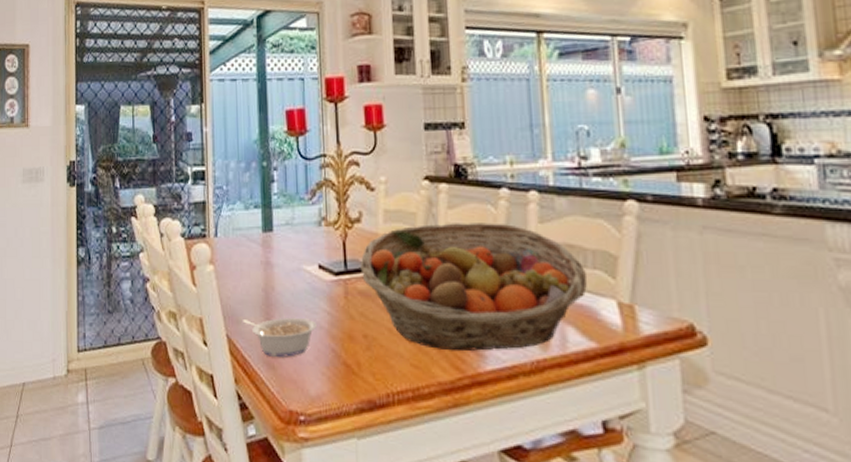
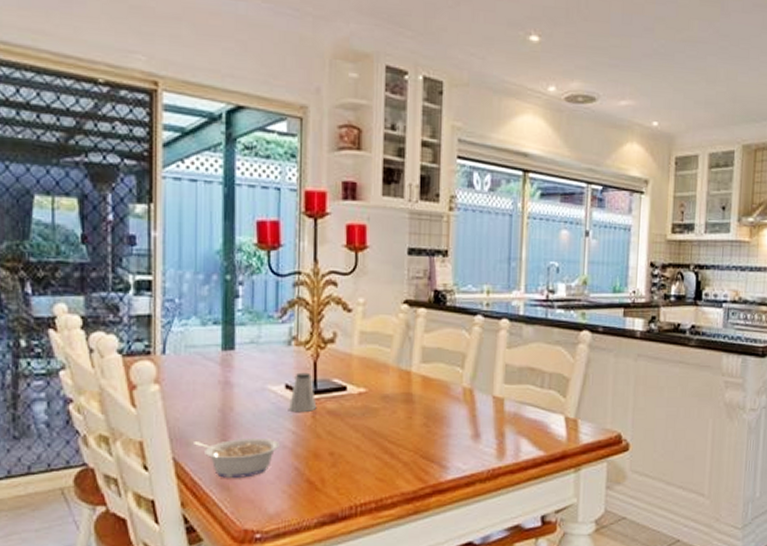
saltshaker: none [322,252,349,292] -> present [288,372,317,412]
fruit basket: present [360,223,588,352] -> none [331,346,543,464]

